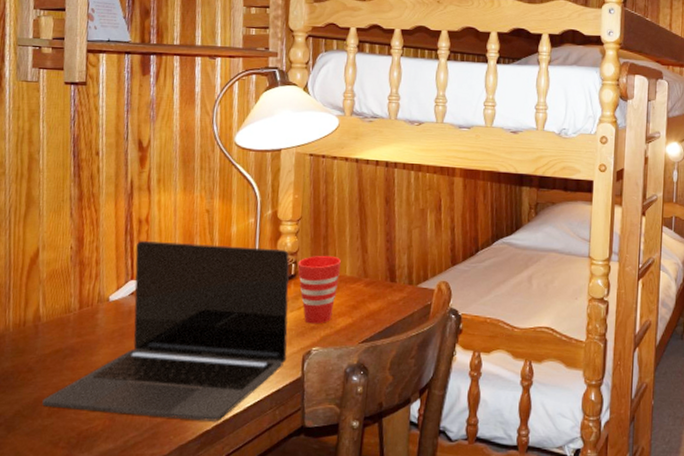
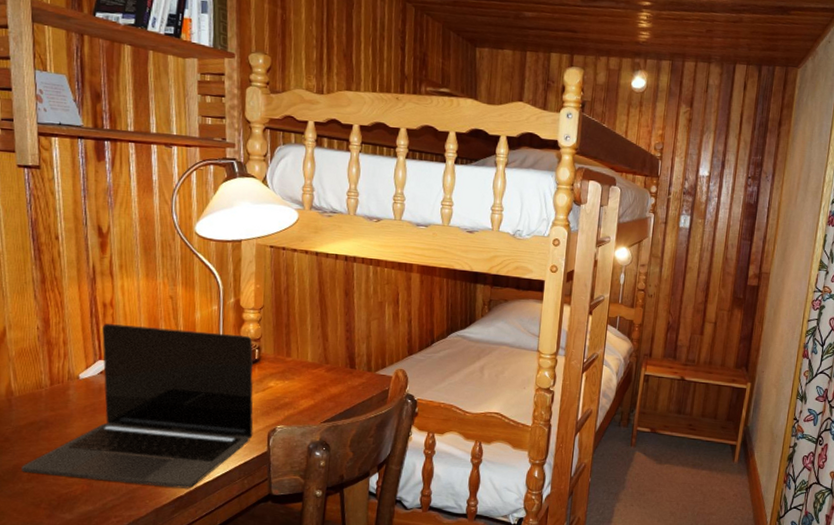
cup: present [297,255,341,324] -> none [261,342,303,405]

